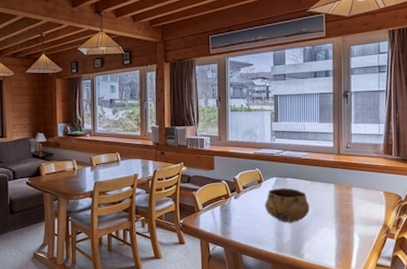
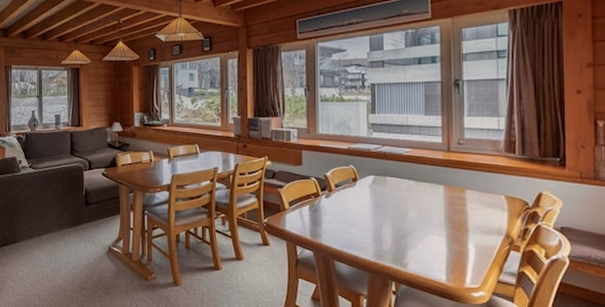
decorative bowl: present [265,188,310,222] -> none [361,188,414,227]

